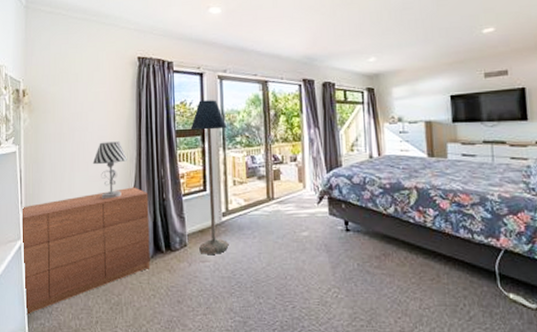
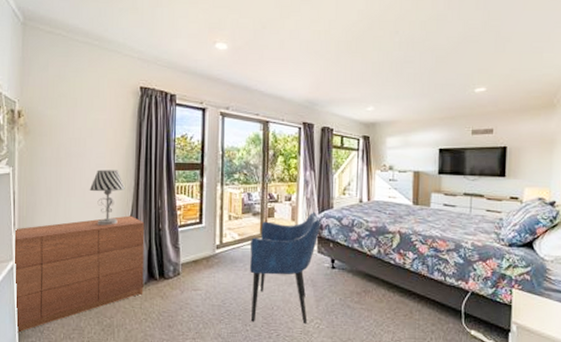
floor lamp: present [190,100,229,256] -> none [190,135,226,285]
armchair: none [257,171,331,294] -> present [250,211,322,324]

